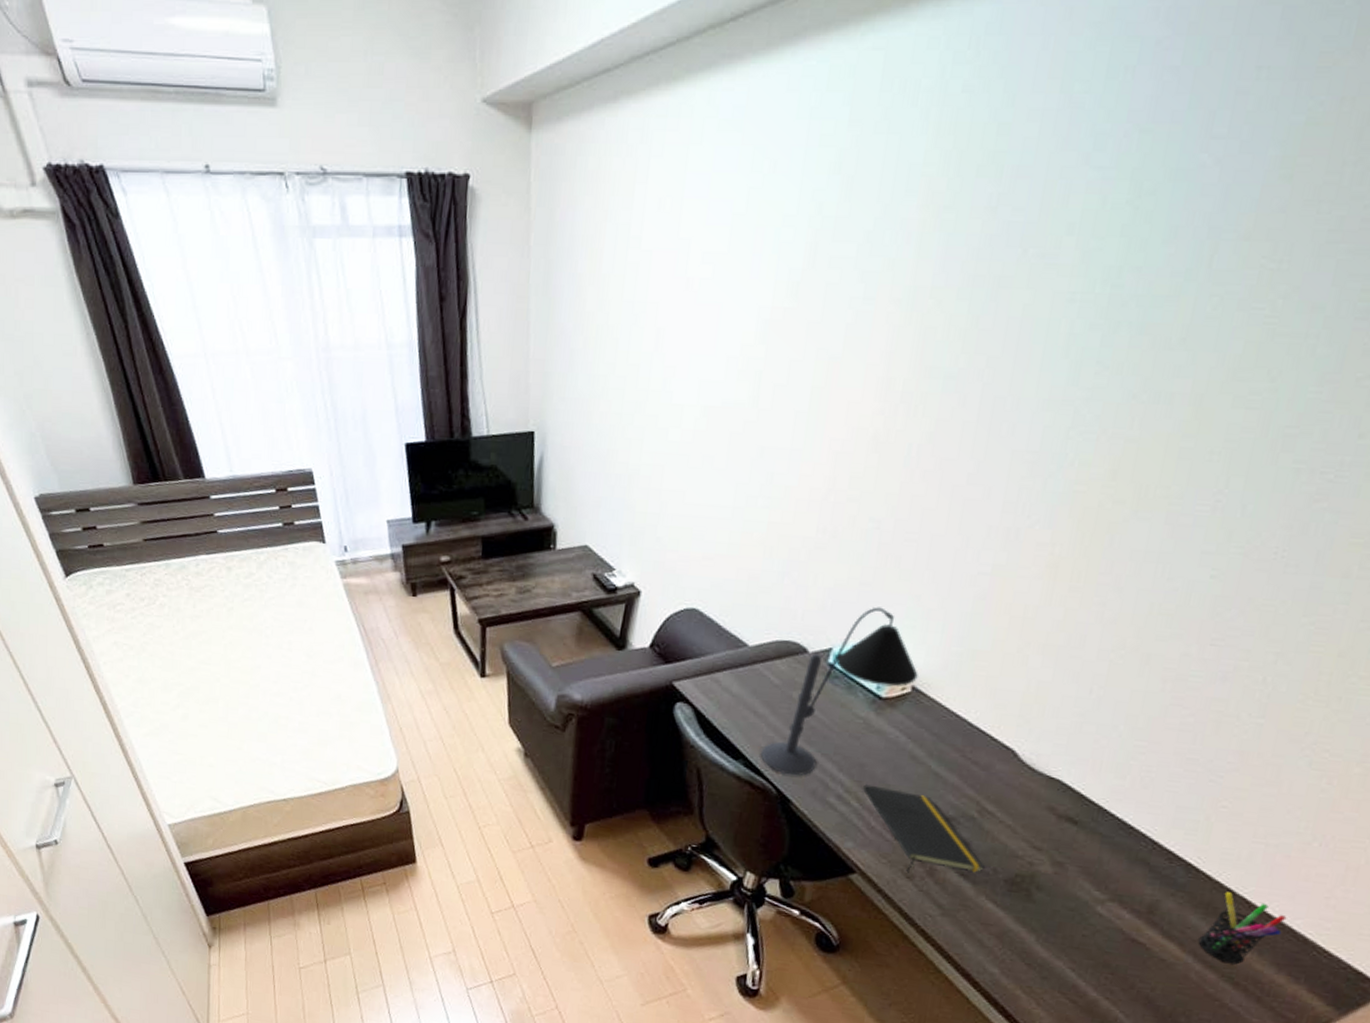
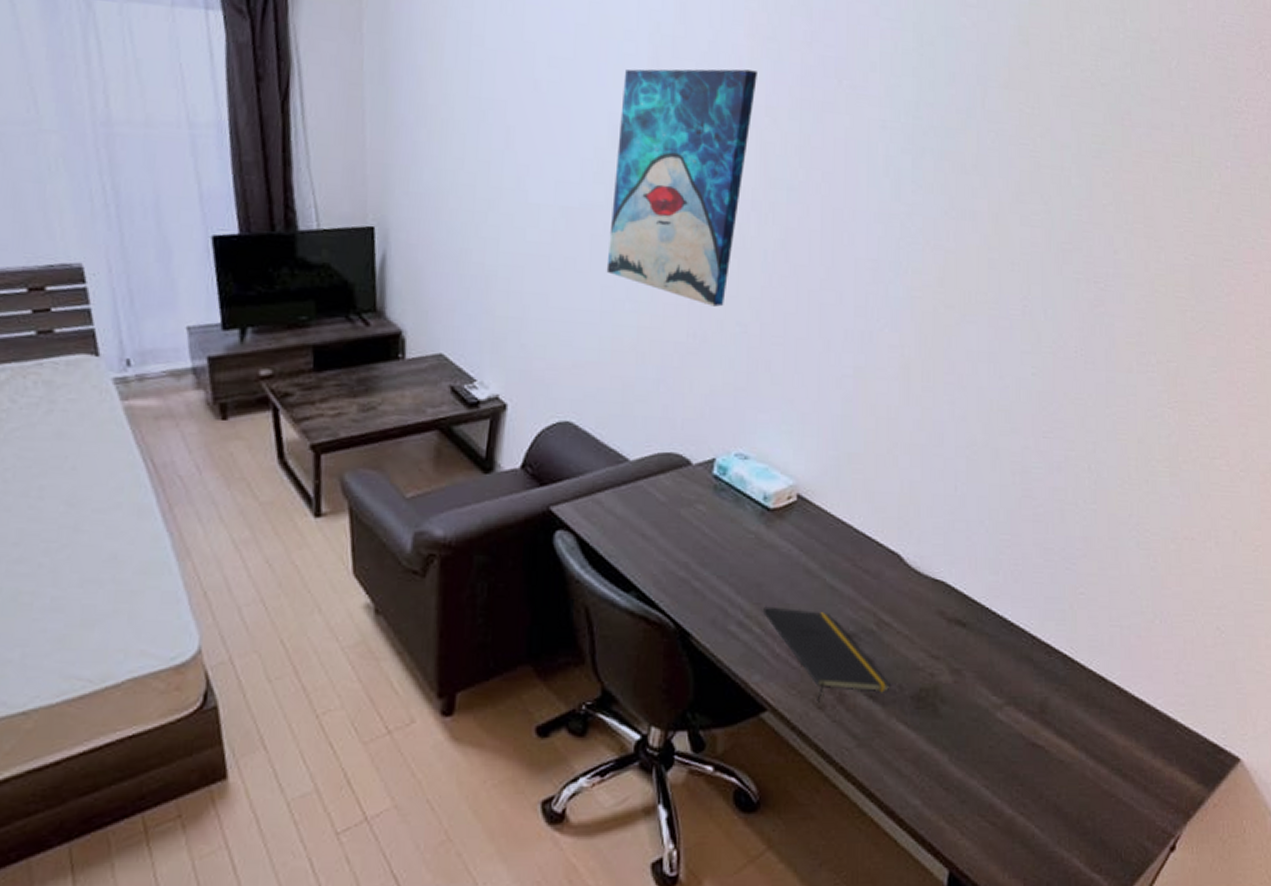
wall art: none [742,246,927,503] -> present [606,69,757,307]
desk lamp: present [761,606,918,776] -> none [654,412,801,605]
pen holder: present [1198,892,1287,965] -> none [1086,680,1150,755]

